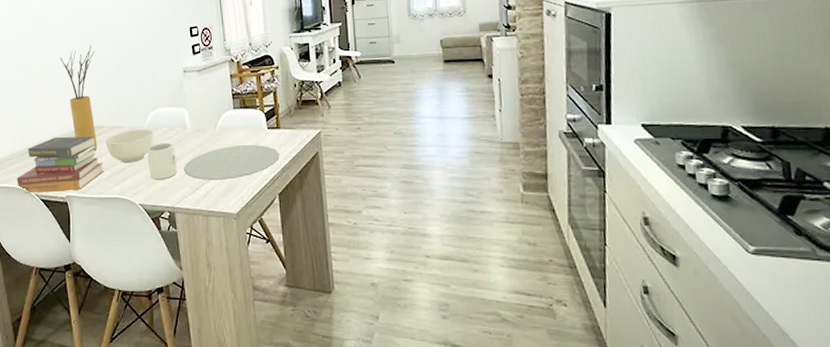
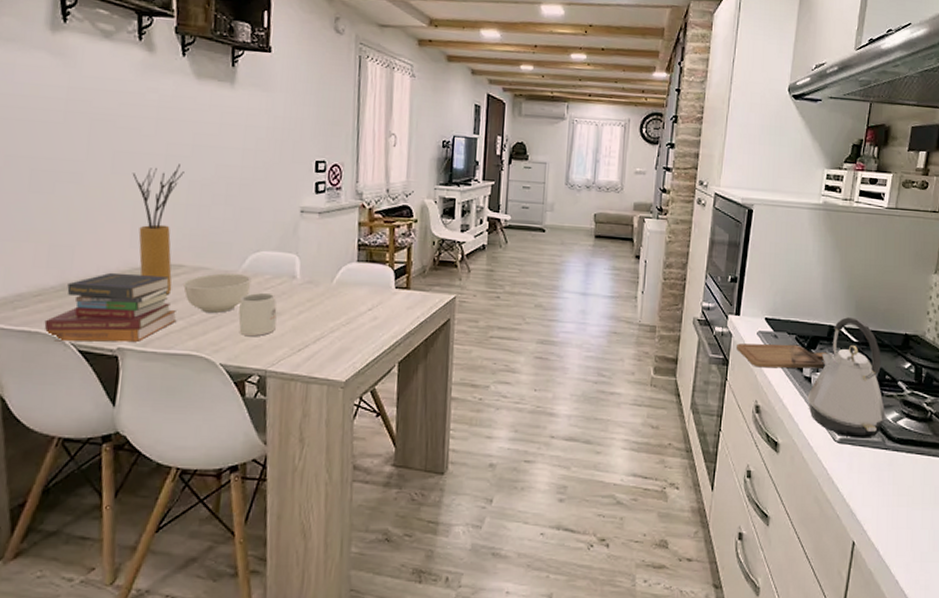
placemat: present [184,145,280,180] -> none [285,304,405,342]
chopping board: none [612,150,725,177] -> present [737,343,828,369]
kettle: none [705,115,813,248] -> present [807,317,886,438]

